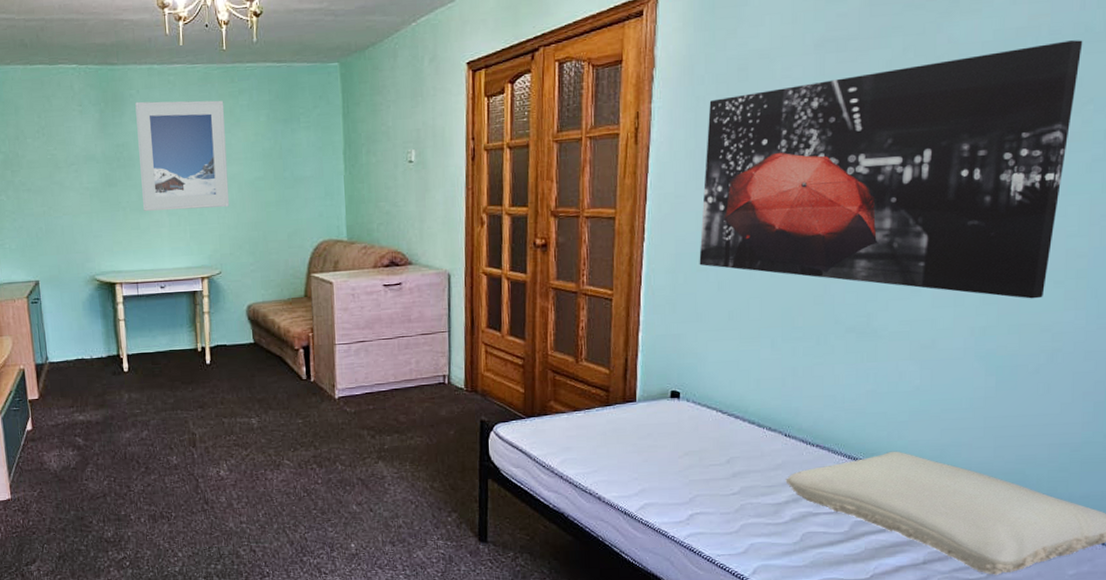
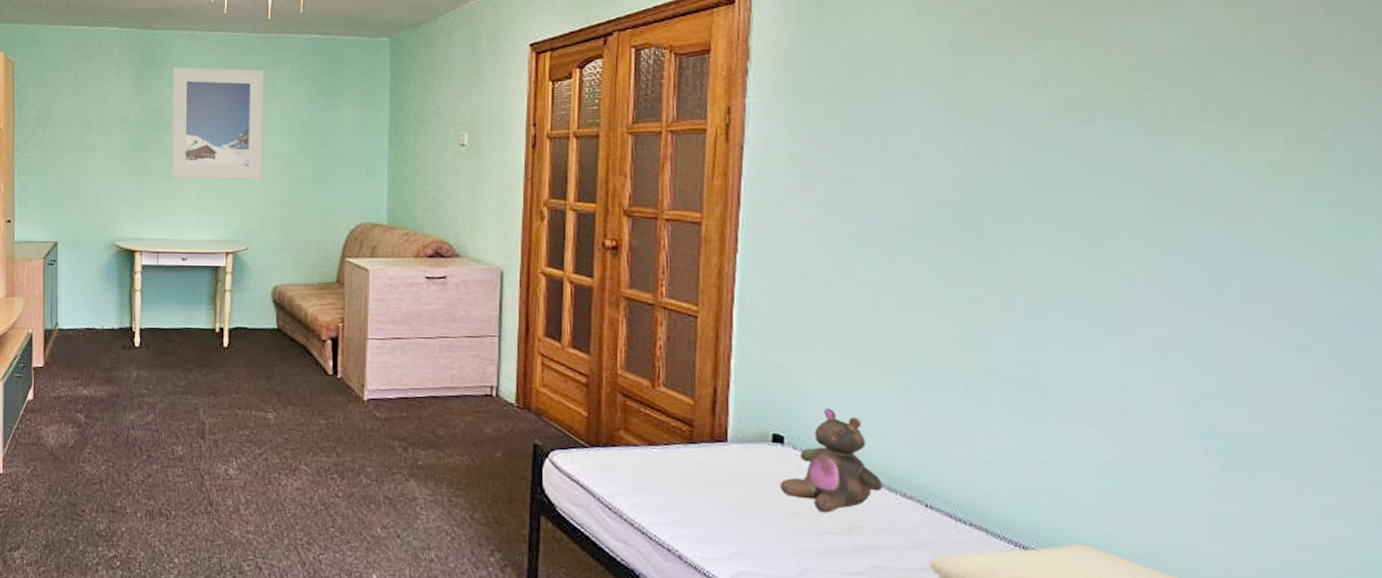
stuffed bear: none [677,365,754,450] -> present [780,407,883,513]
wall art: present [699,40,1083,299] -> none [806,53,1309,366]

